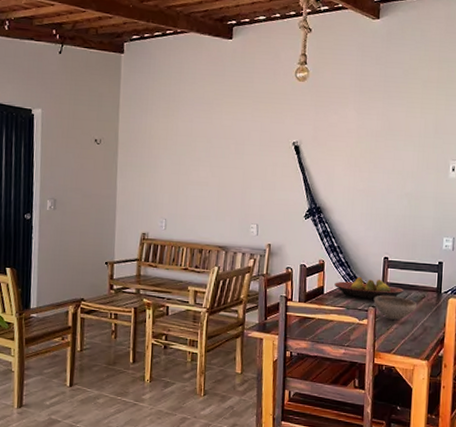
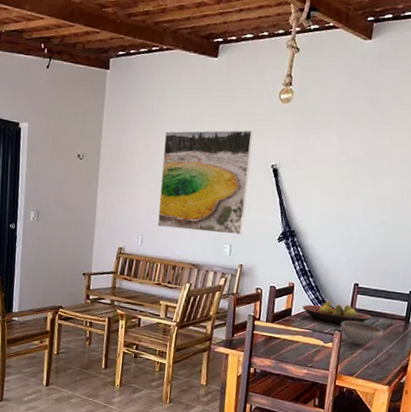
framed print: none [181,108,272,213] -> present [158,130,253,235]

